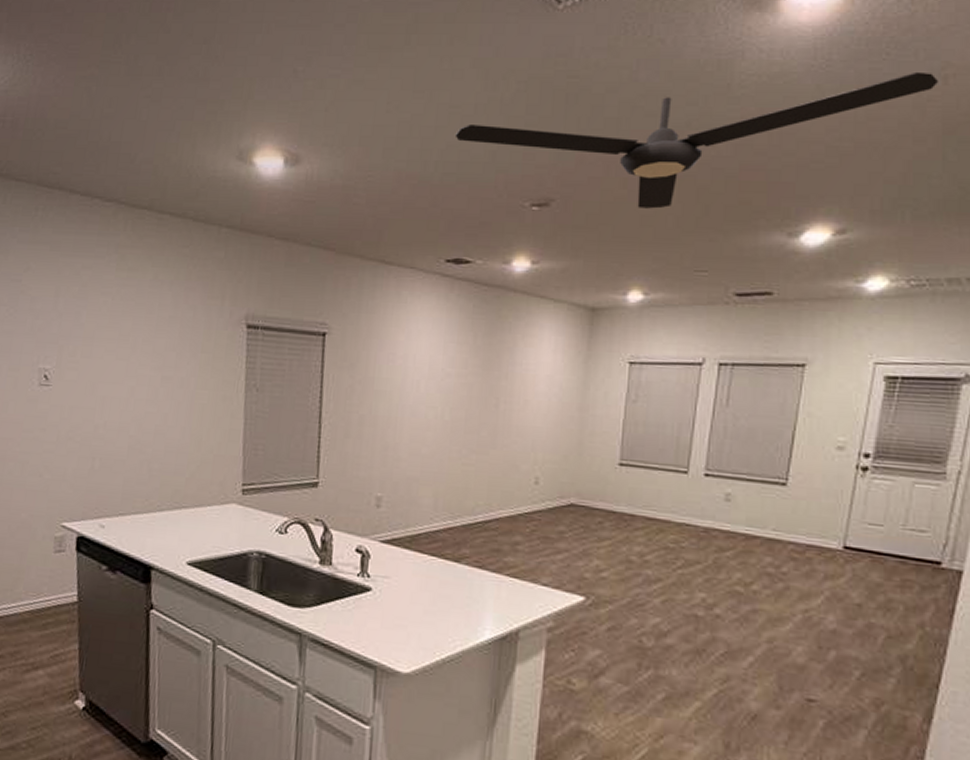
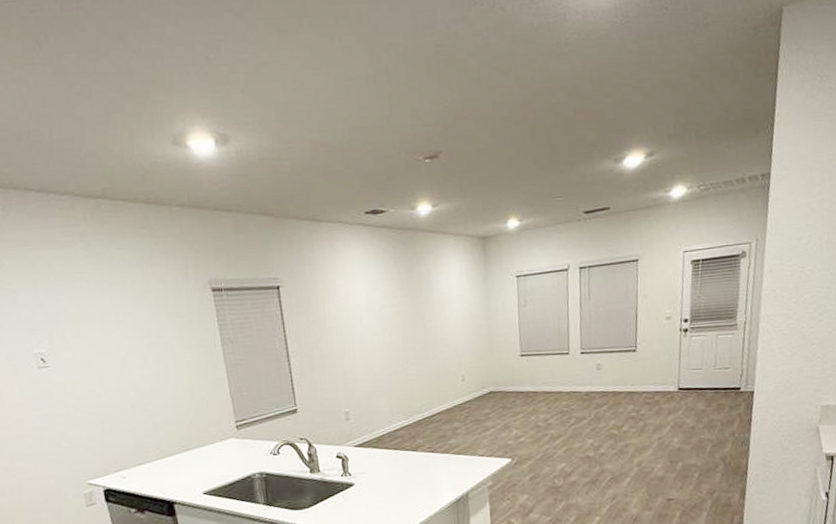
ceiling fan: present [455,71,939,209] -> none [354,21,704,152]

